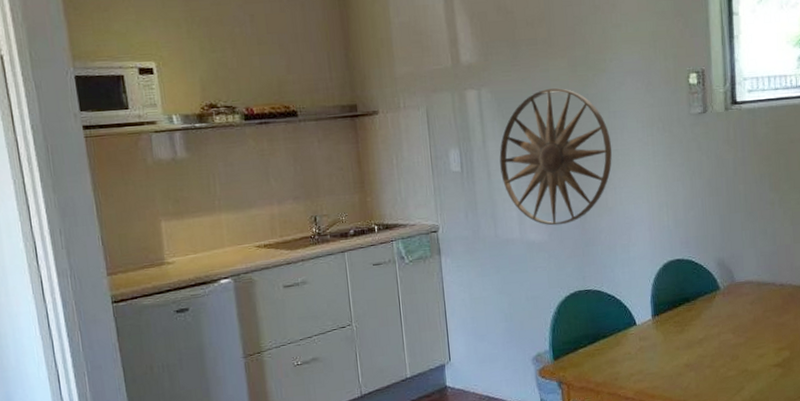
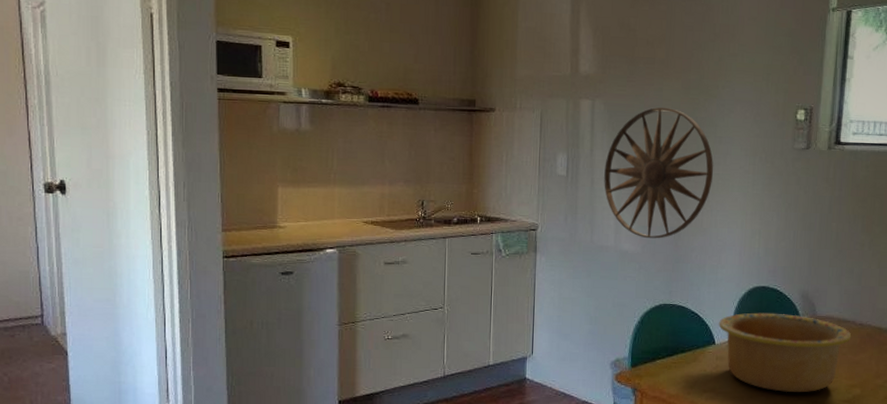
bowl: none [637,284,774,365] -> present [719,312,852,392]

